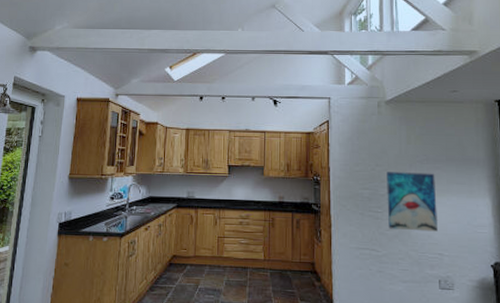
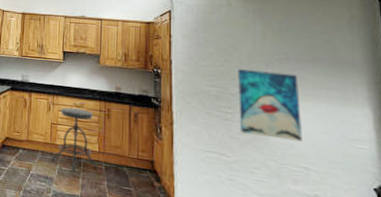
stool: none [219,220,263,282] -> present [51,107,98,173]

